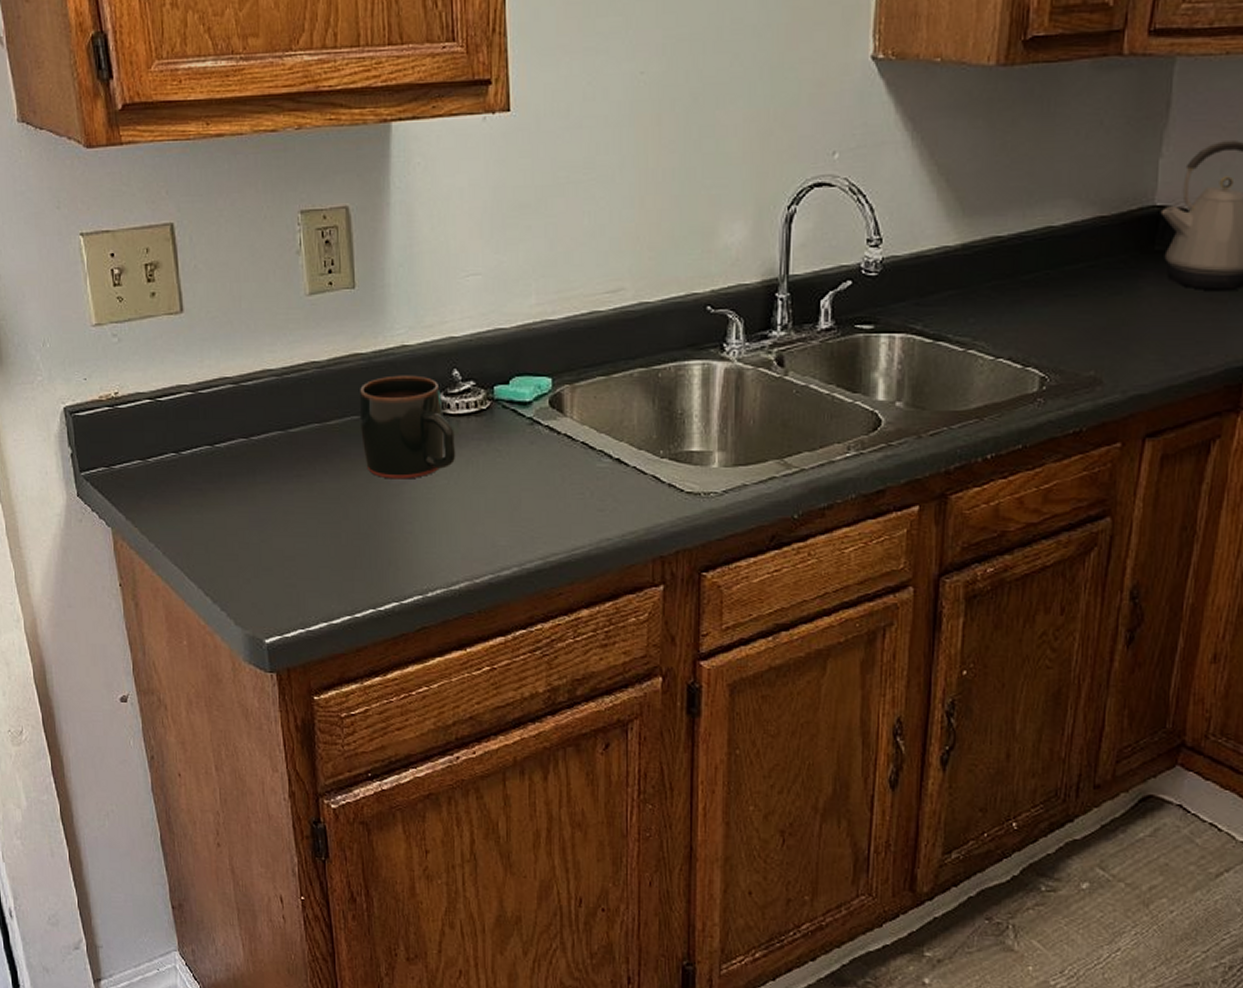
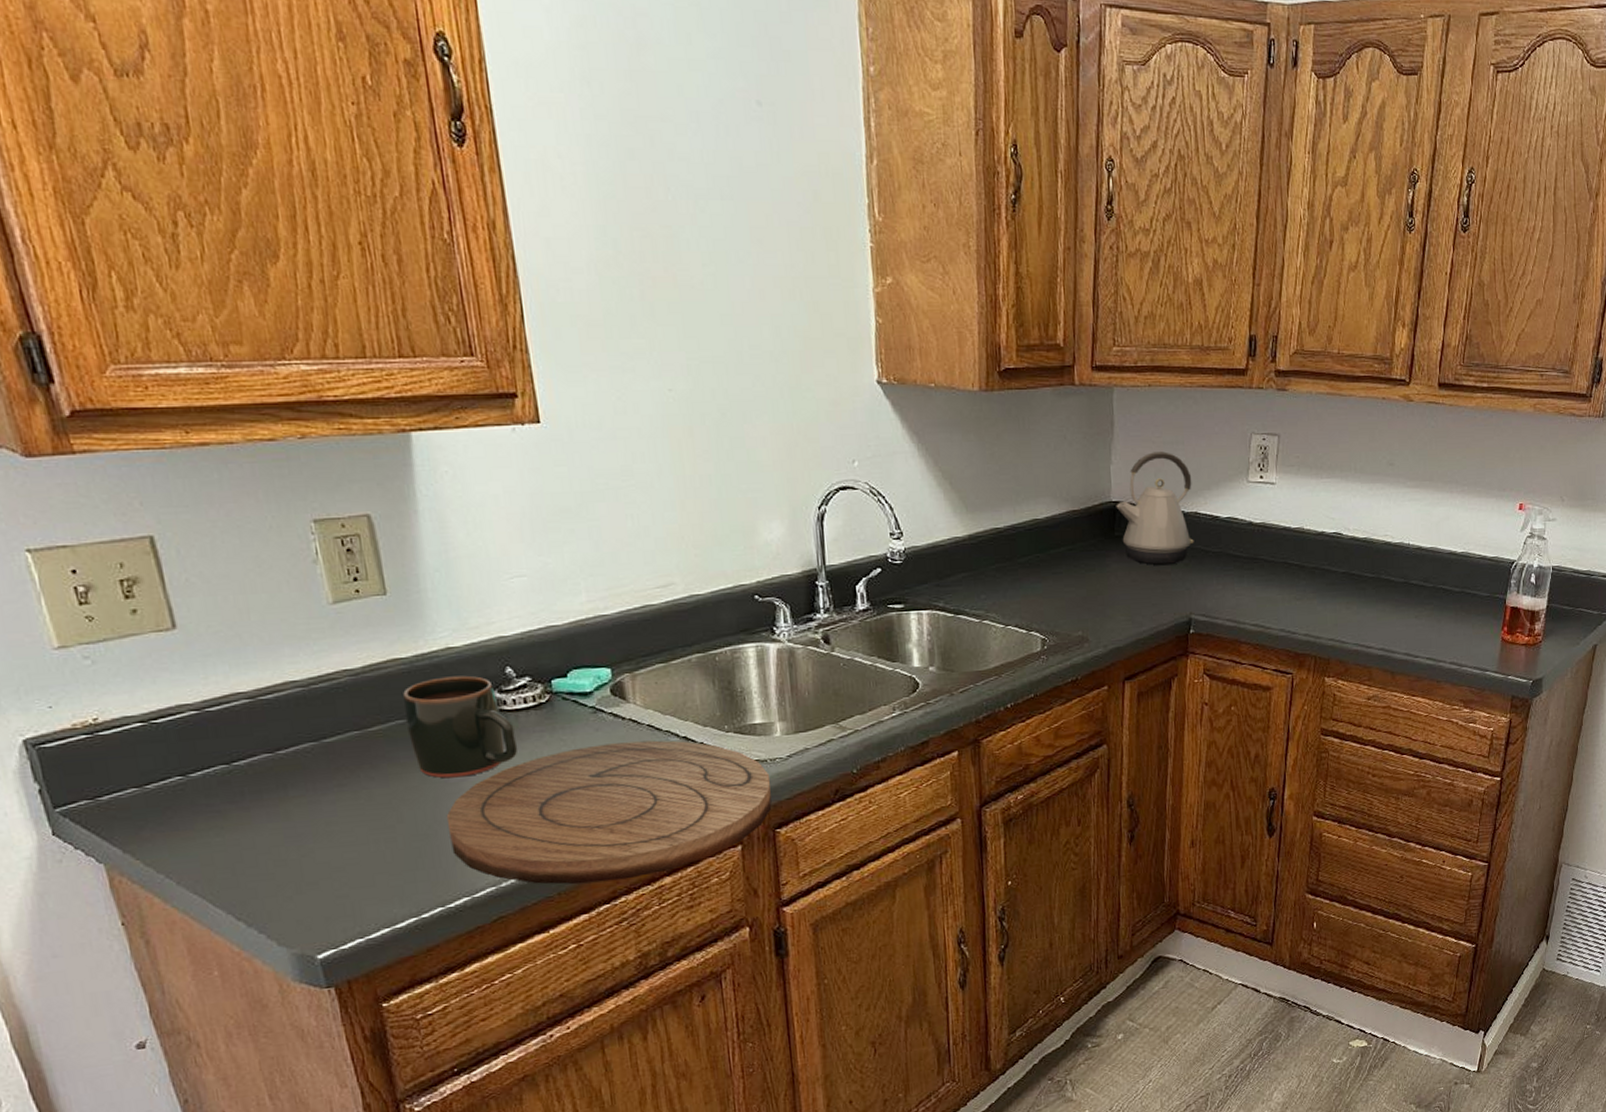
cutting board: none [385,459,702,606] -> present [446,740,772,885]

